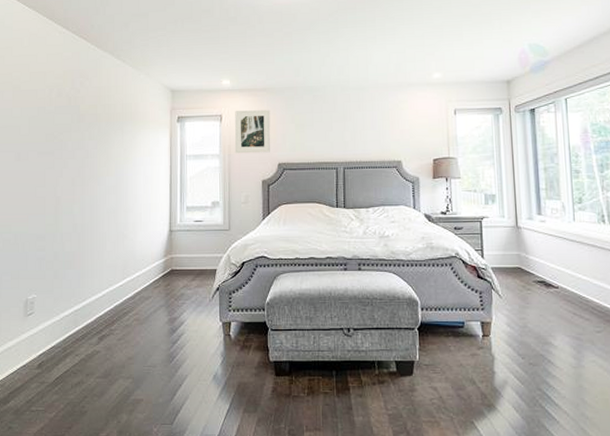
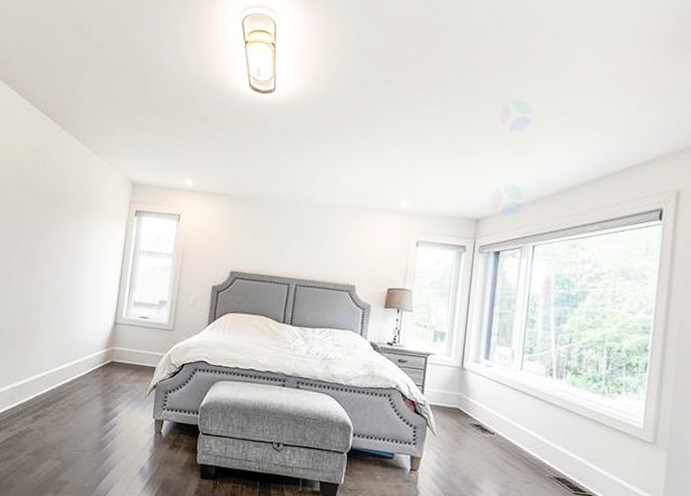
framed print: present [234,110,271,154] -> none [188,212,230,259]

